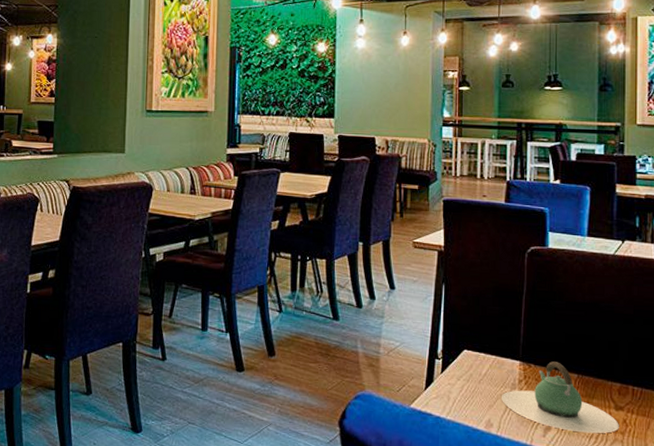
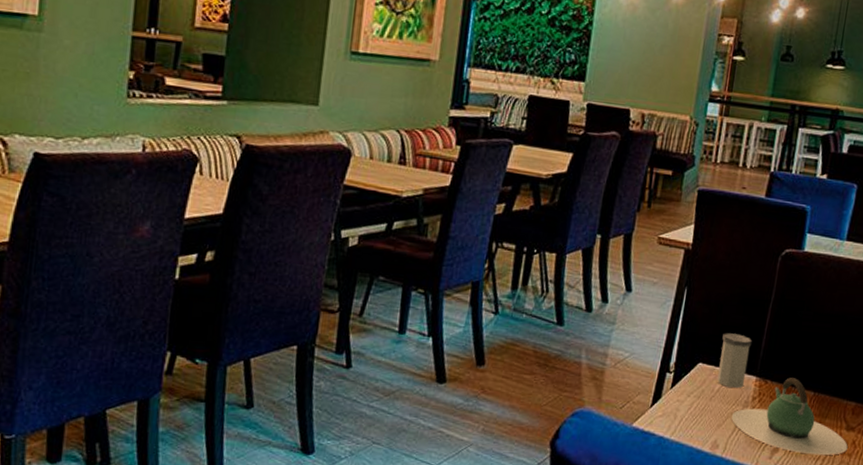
salt shaker: none [483,322,511,373] -> present [717,333,752,389]

